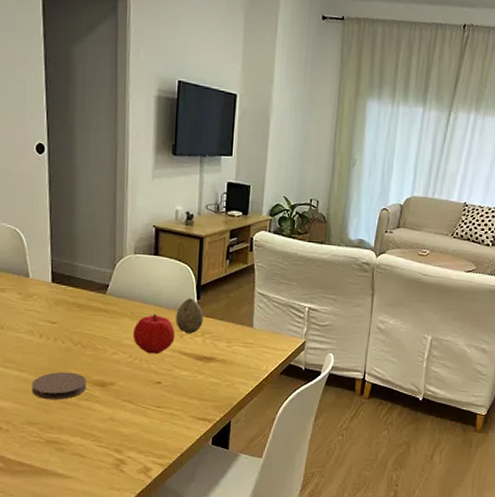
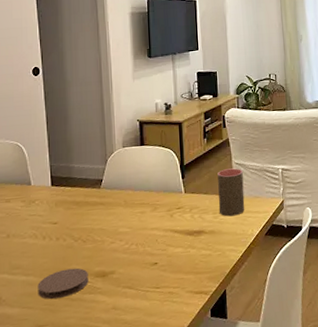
fruit: present [132,314,175,354] -> none [127,198,166,237]
decorative egg: present [175,298,204,334] -> none [165,178,190,212]
cup: none [233,297,265,349] -> present [217,168,245,217]

